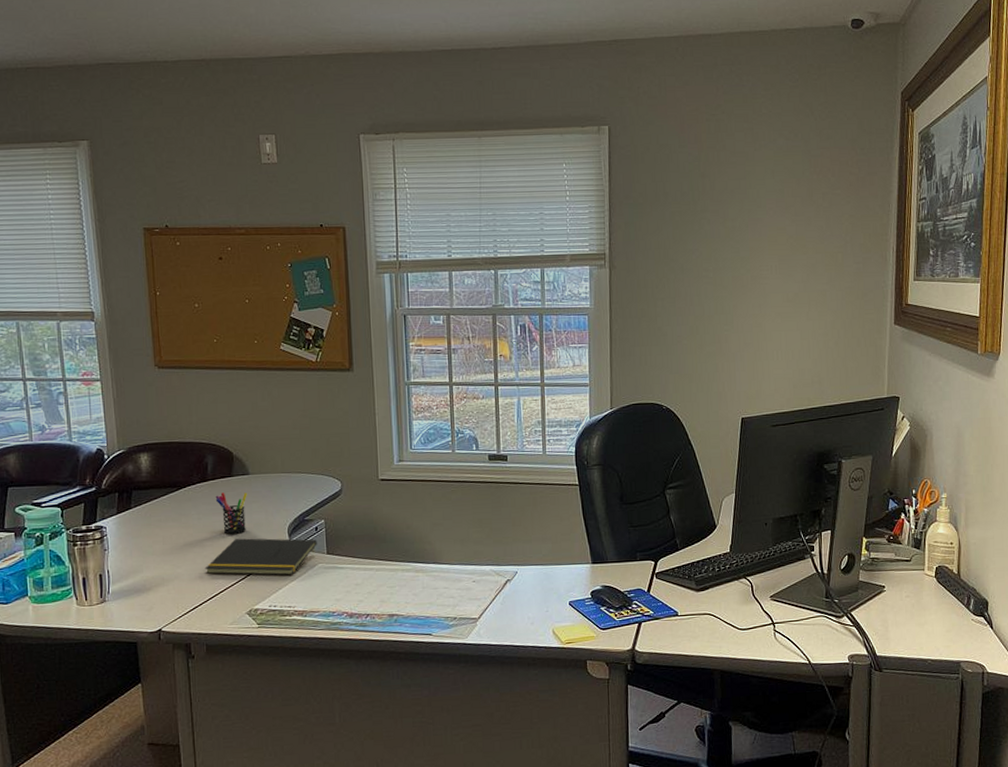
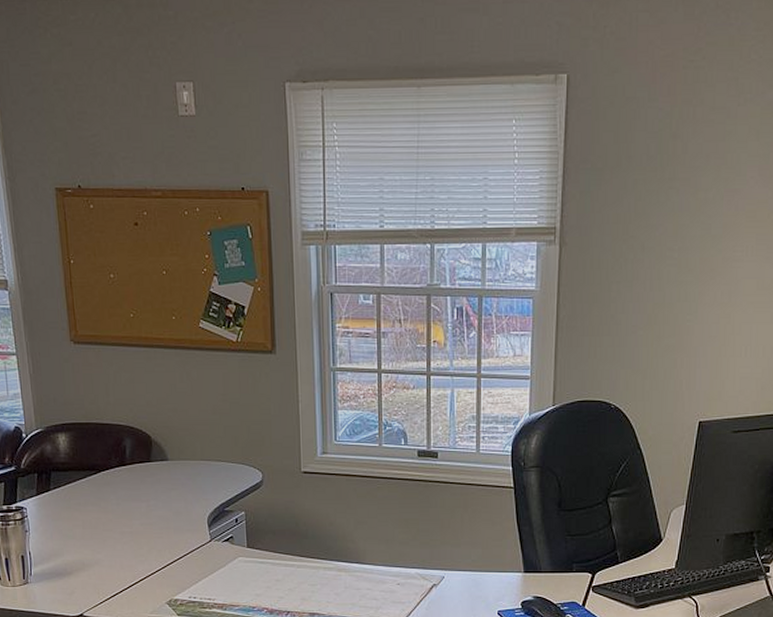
notepad: present [205,538,317,576] -> none [124,527,237,567]
pen holder: present [215,492,248,534] -> none [134,478,167,522]

